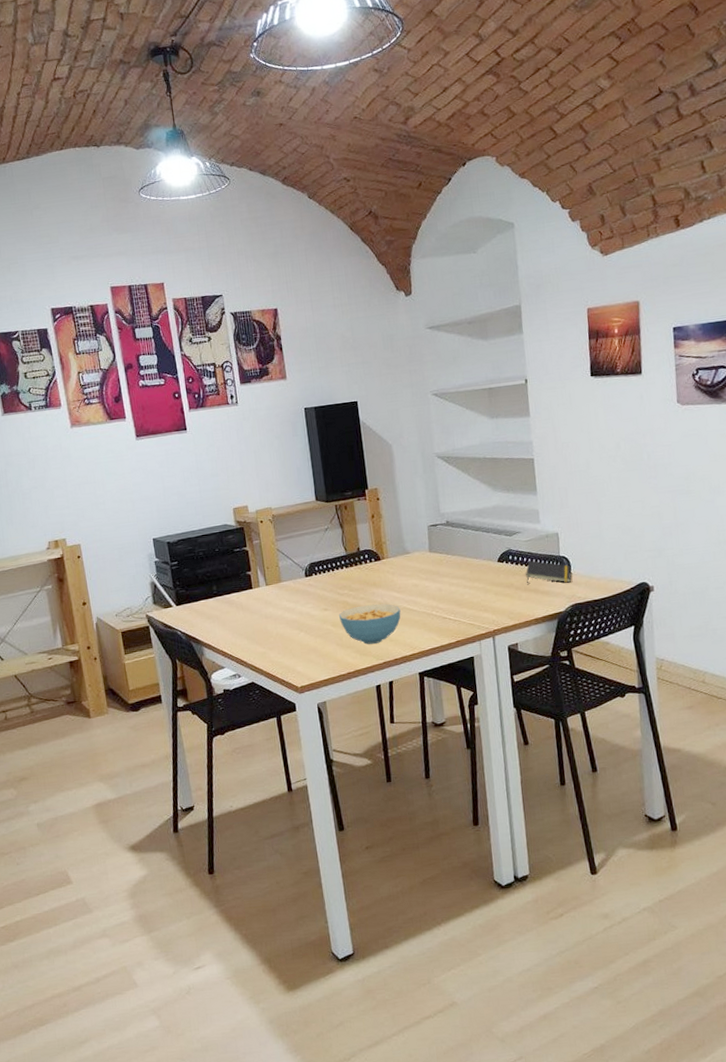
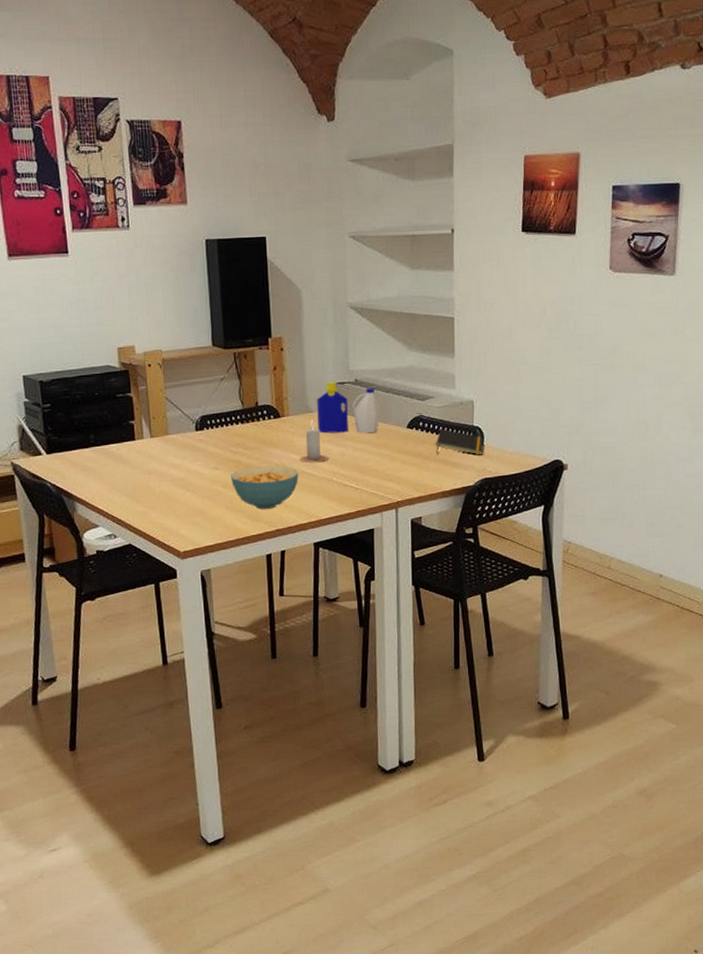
candle: none [400,560,428,600] -> present [299,420,329,463]
bottle: none [413,525,472,572] -> present [317,382,380,434]

